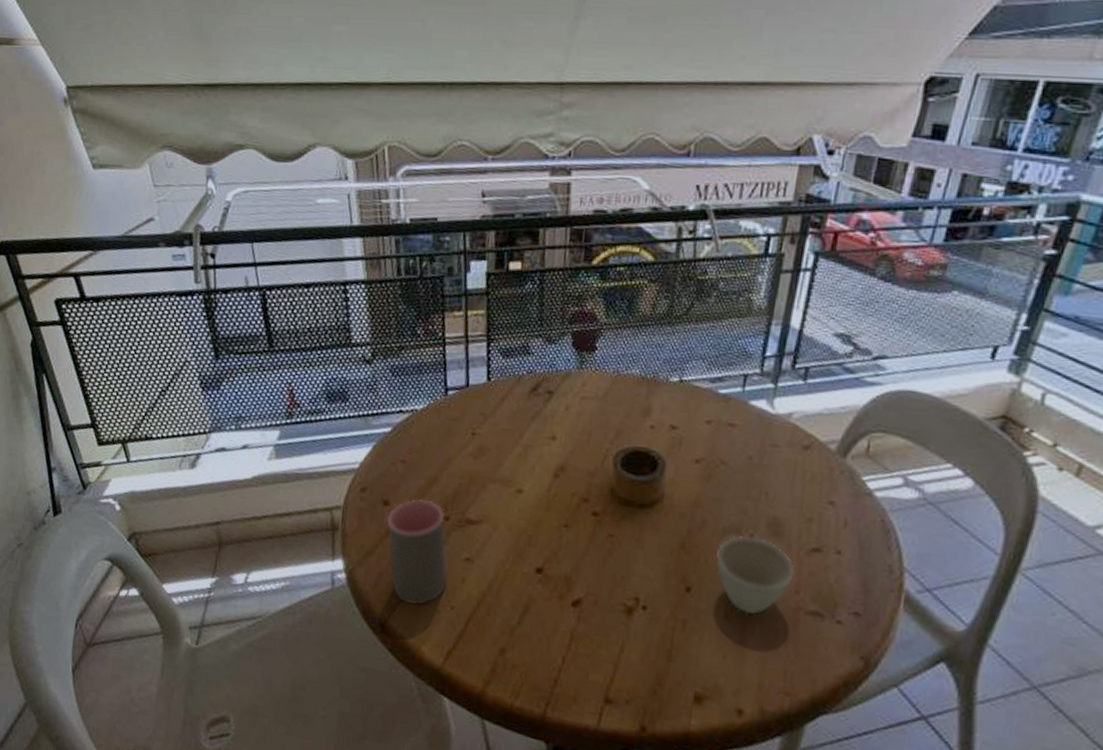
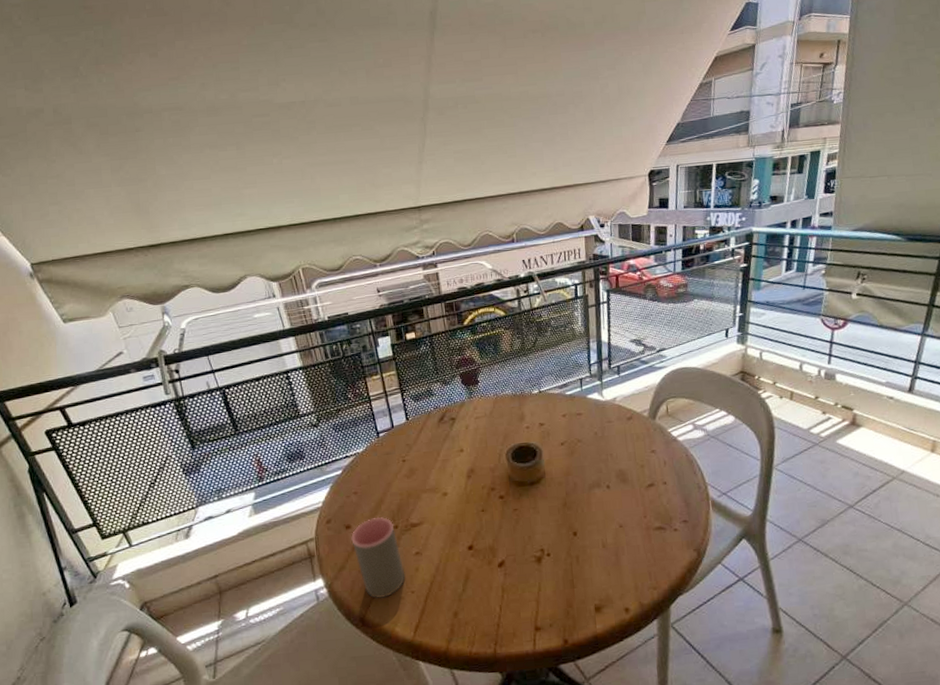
cup: present [716,535,796,615] -> none [588,486,641,541]

